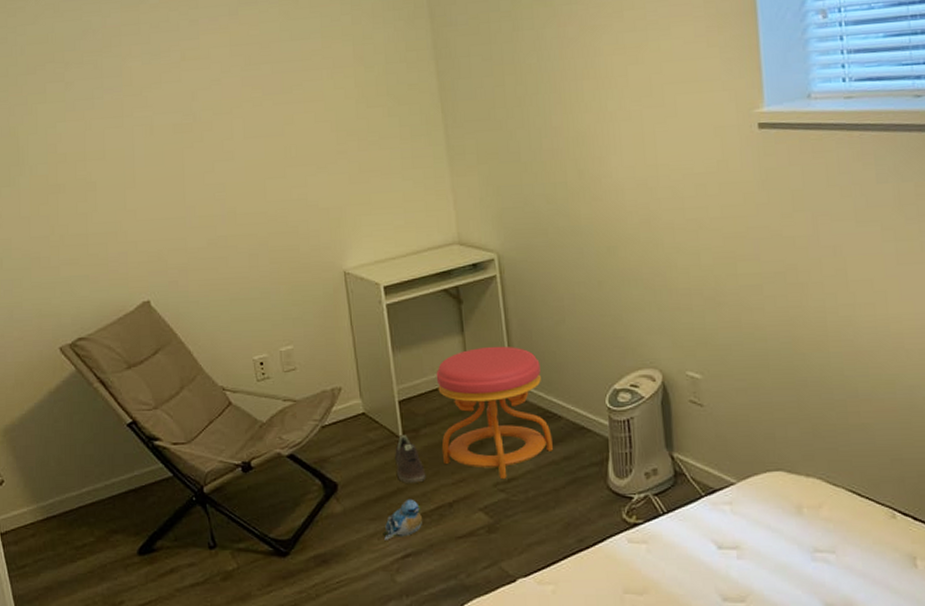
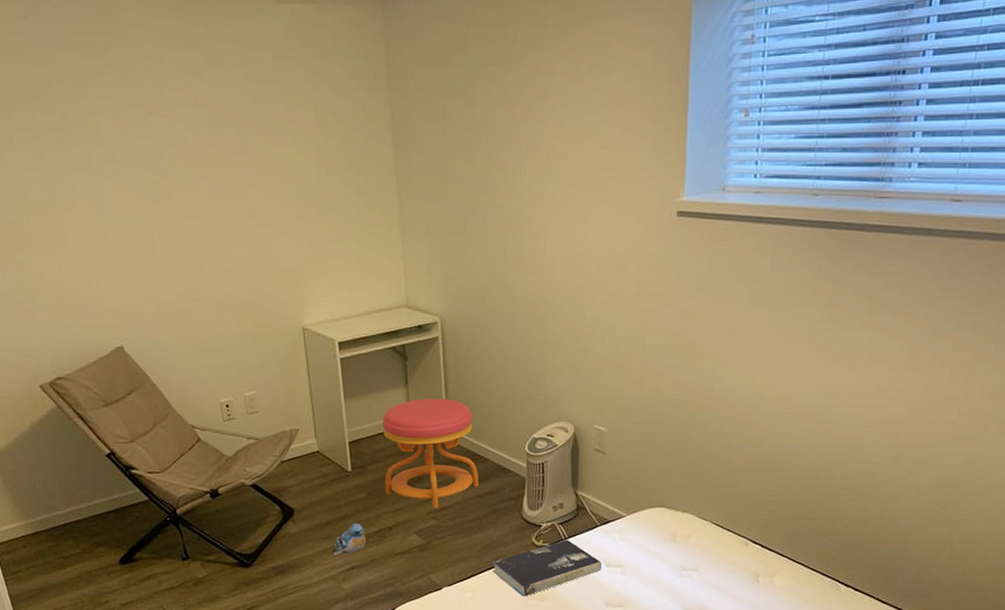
sneaker: present [395,435,426,483] -> none [344,471,371,510]
book: none [576,514,712,590] -> present [493,539,601,597]

